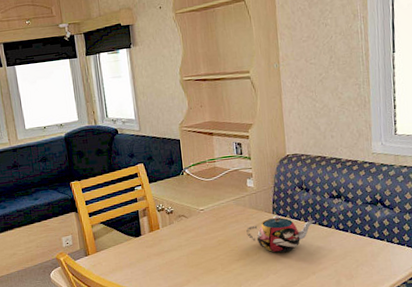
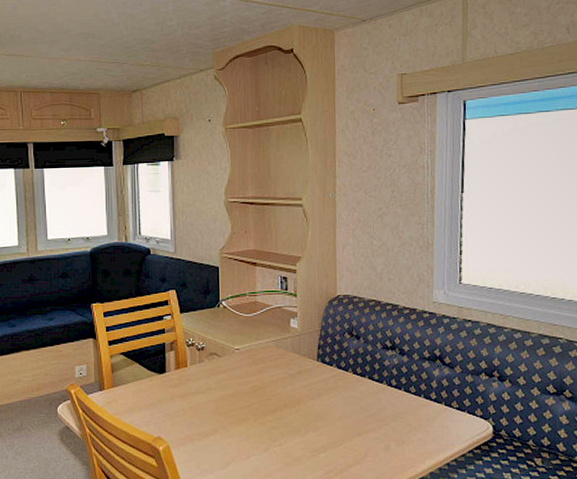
teapot: present [246,216,315,253] -> none [286,364,365,406]

